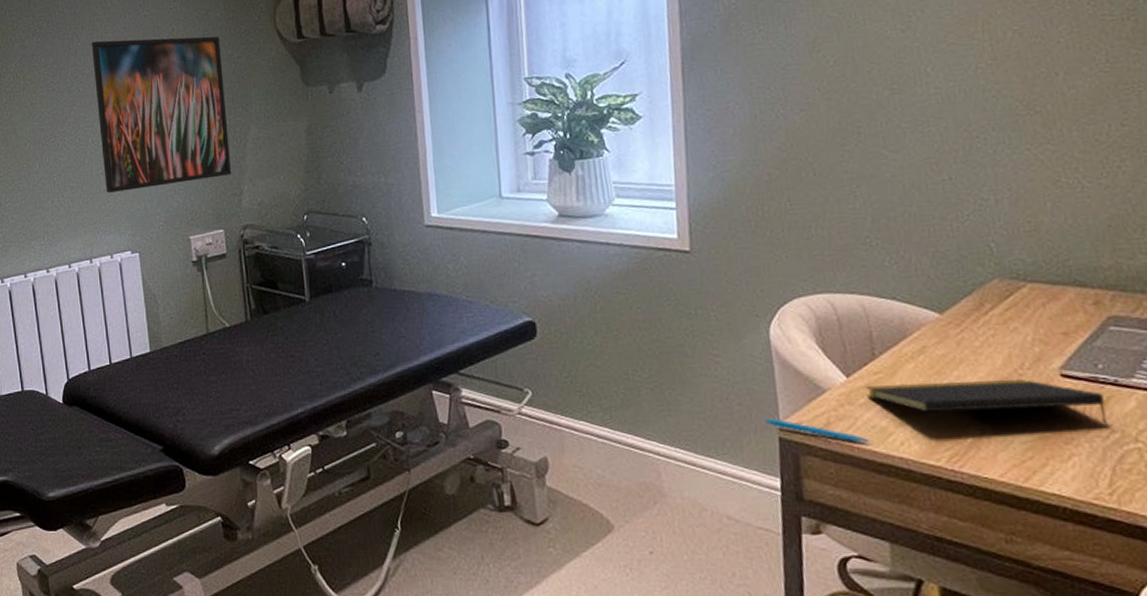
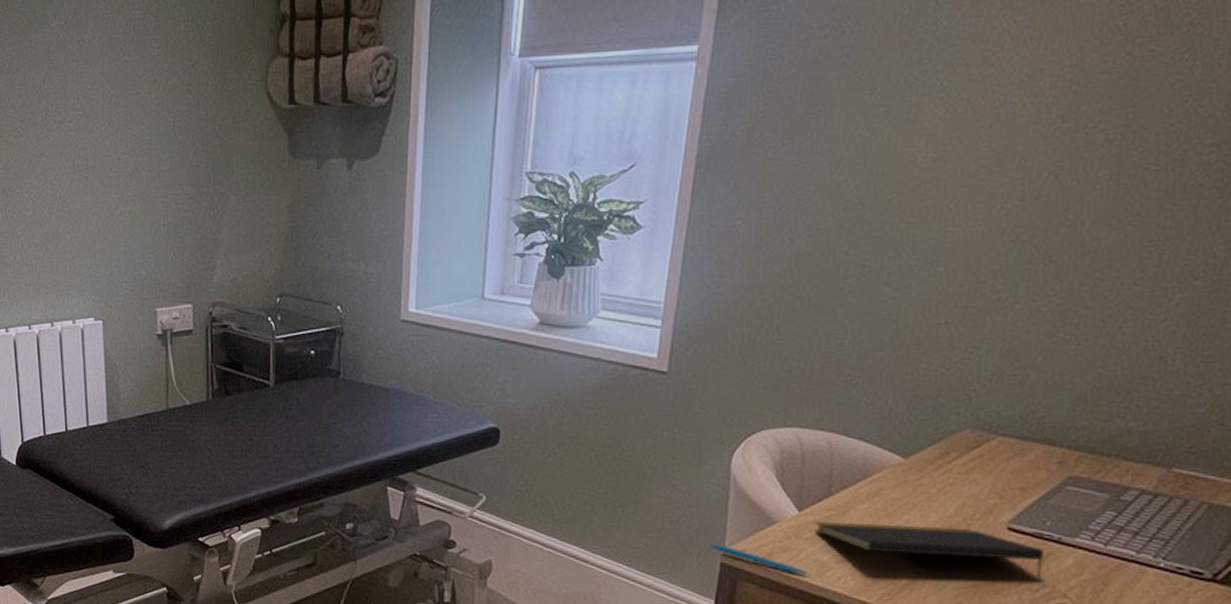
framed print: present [91,36,232,193] -> none [64,85,206,254]

